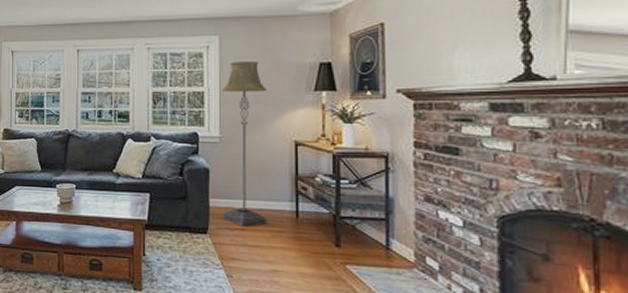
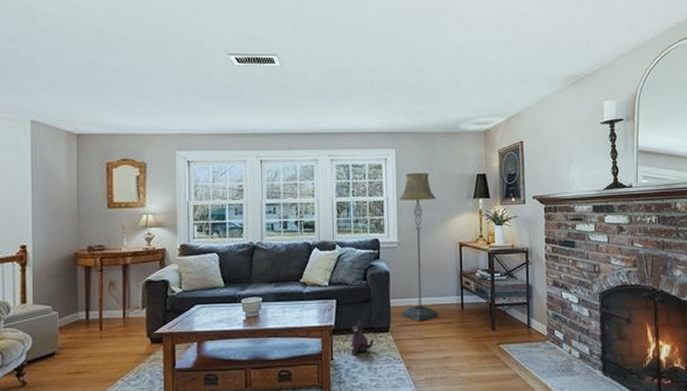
plush toy: none [164,218,190,253] -> present [350,321,374,354]

